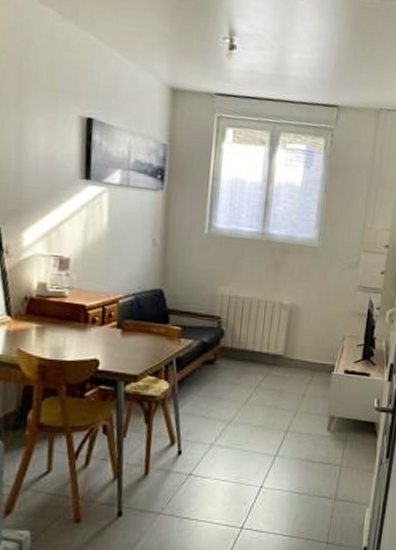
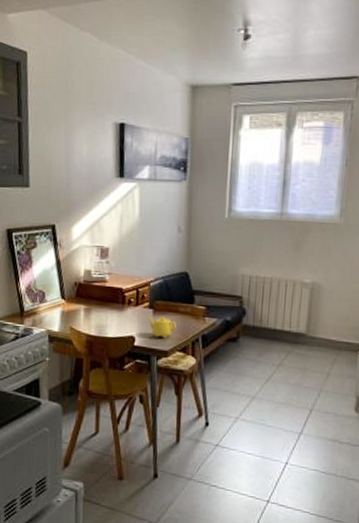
teapot: none [114,337,149,362] -> present [147,316,177,339]

